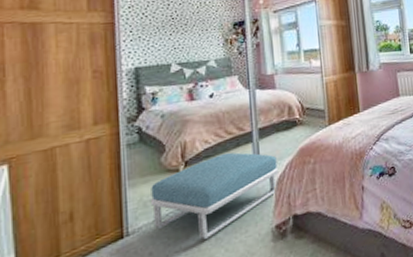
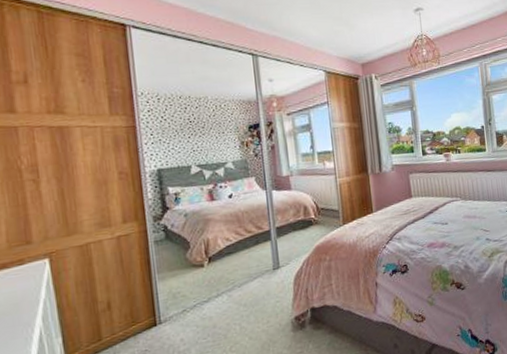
footstool: present [150,152,278,240] -> none [178,249,296,328]

